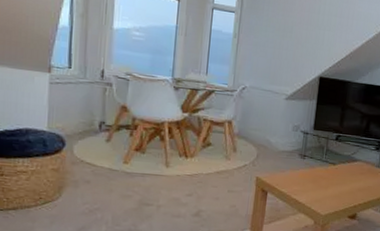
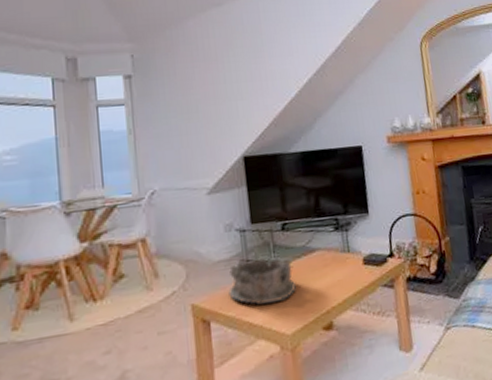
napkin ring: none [285,154,337,191] -> present [228,256,296,305]

